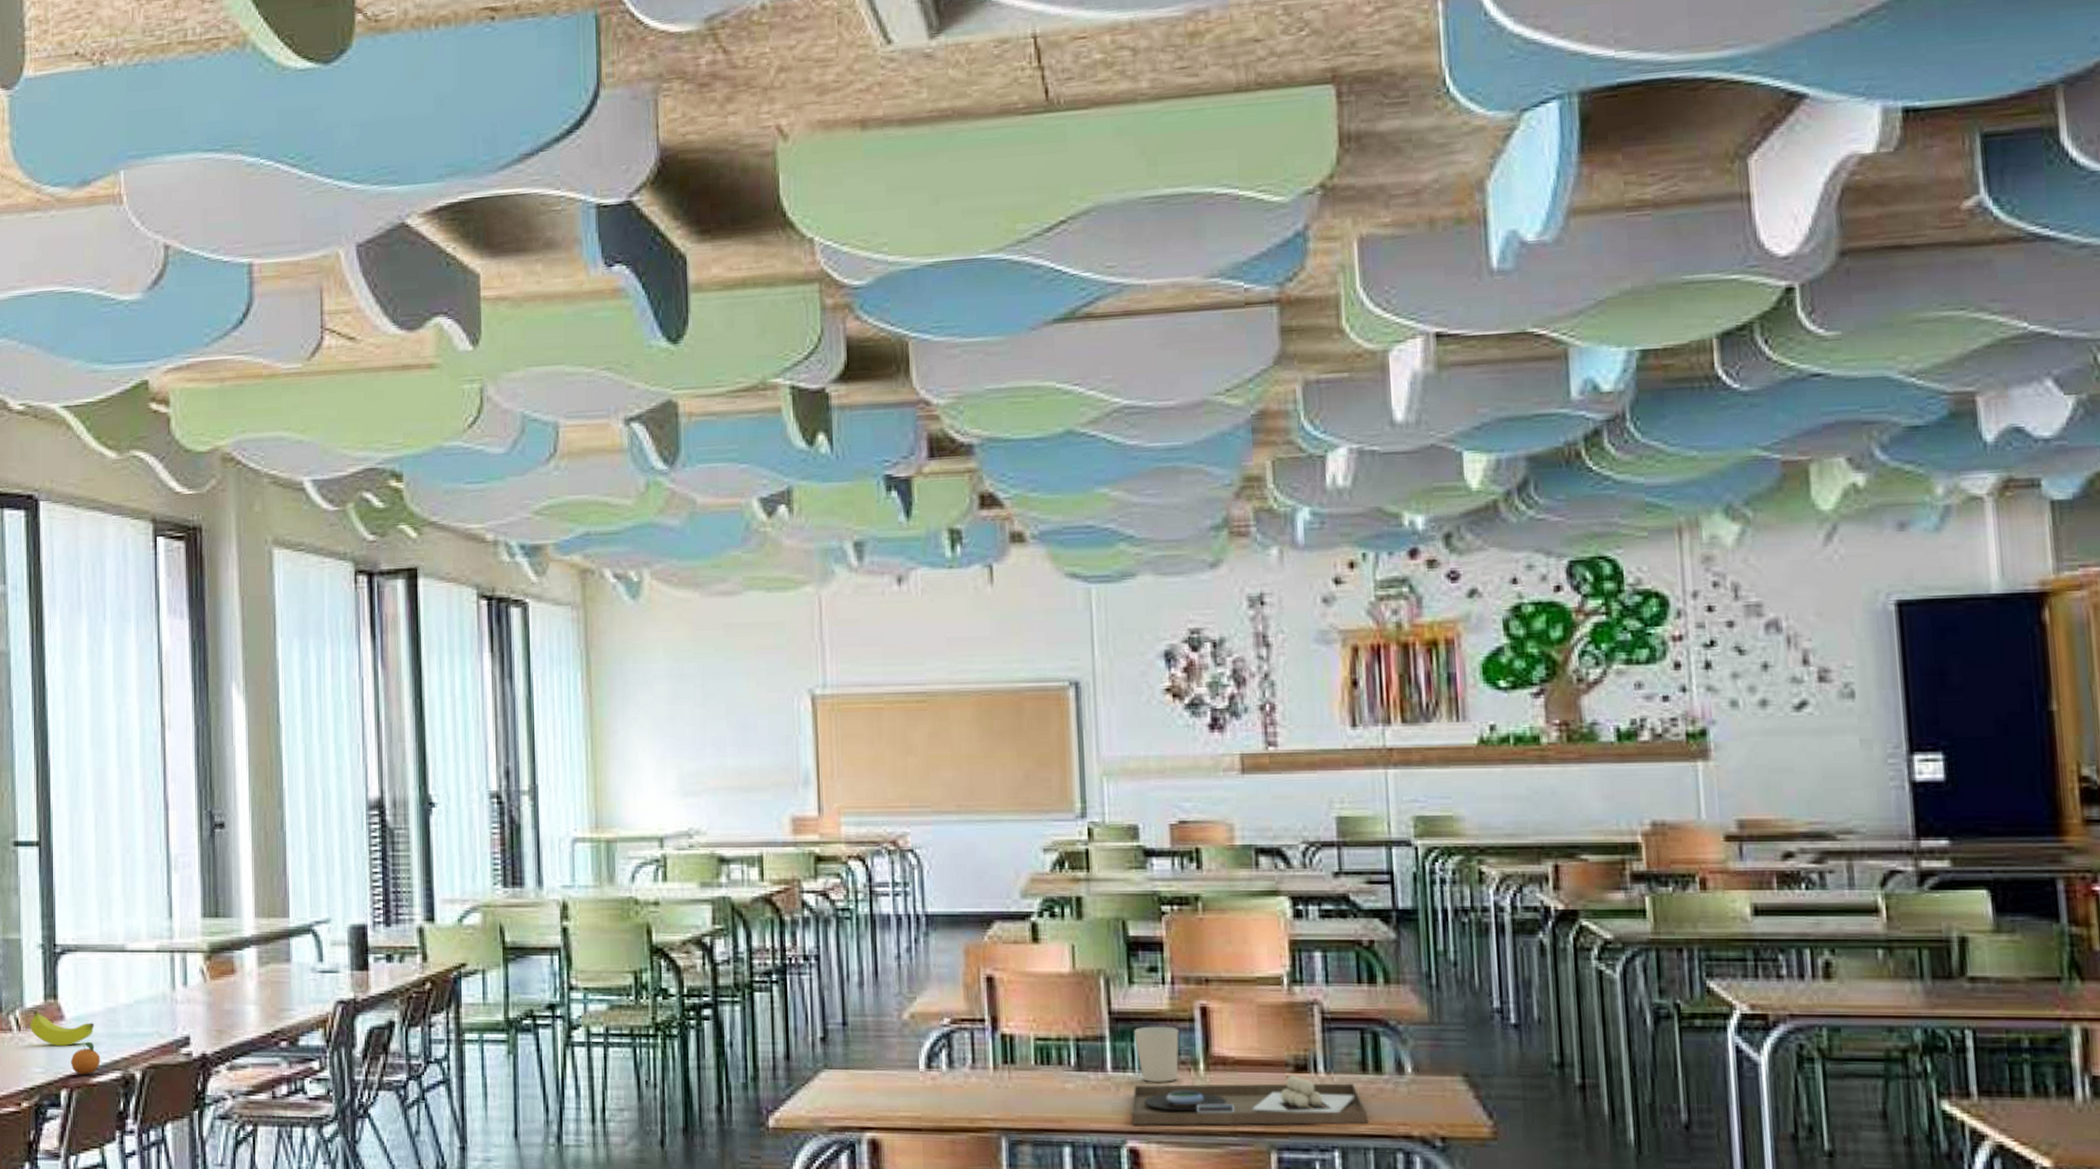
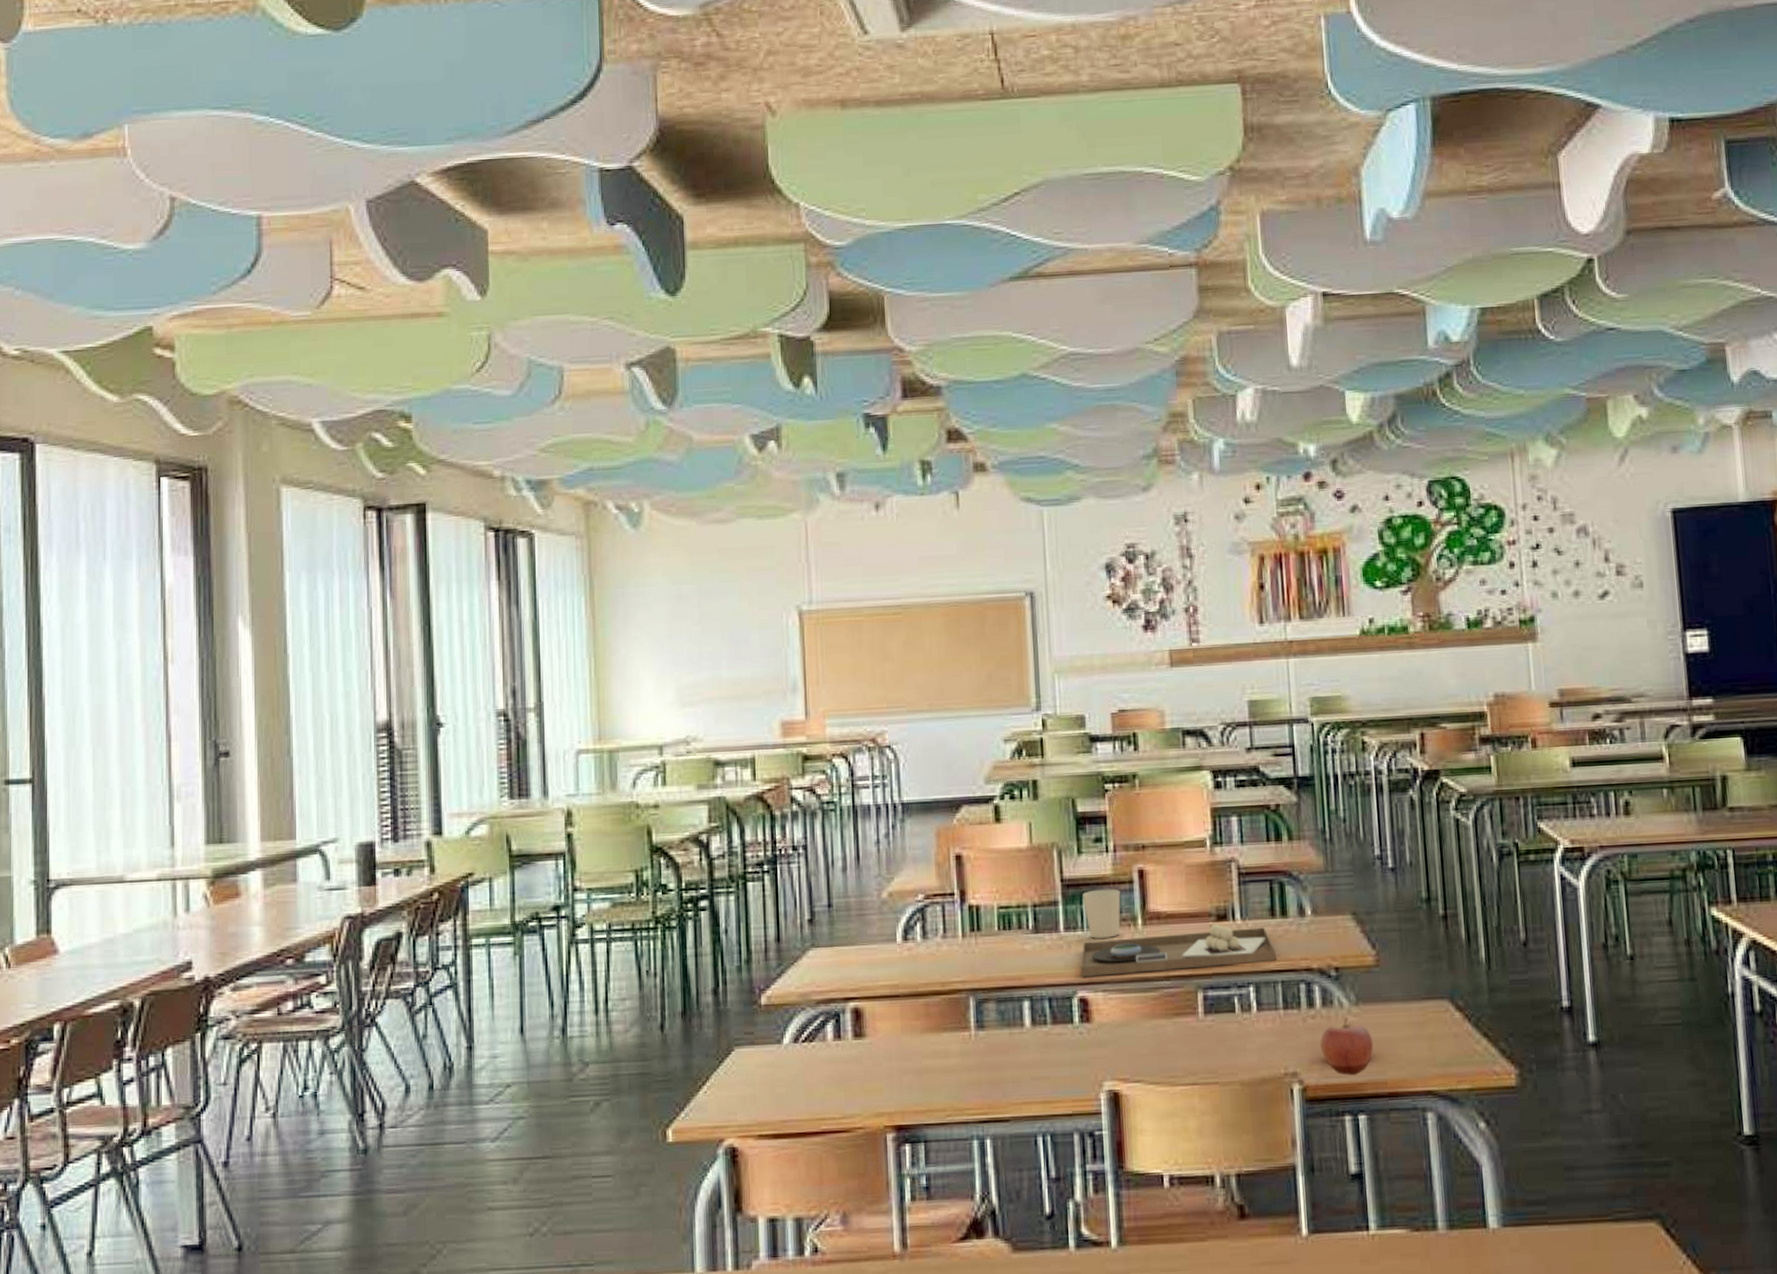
banana: present [29,1010,95,1046] -> none [20,946,91,980]
orange: present [70,1041,100,1075] -> none [64,973,97,1007]

